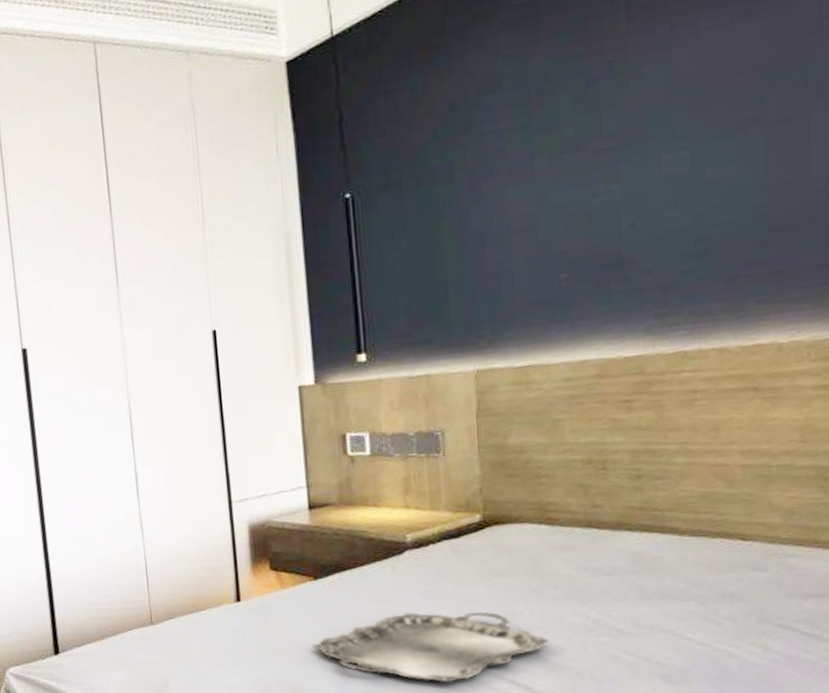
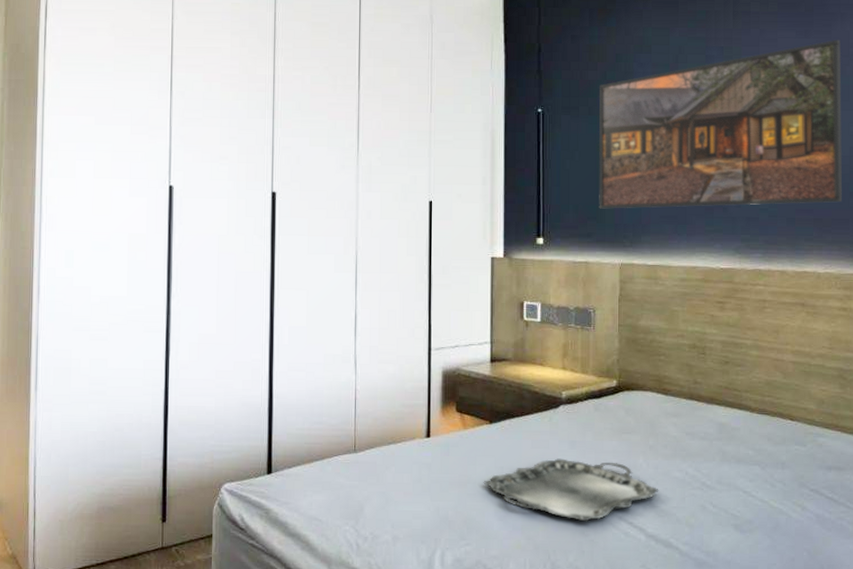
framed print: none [428,11,816,306] -> present [598,39,843,209]

